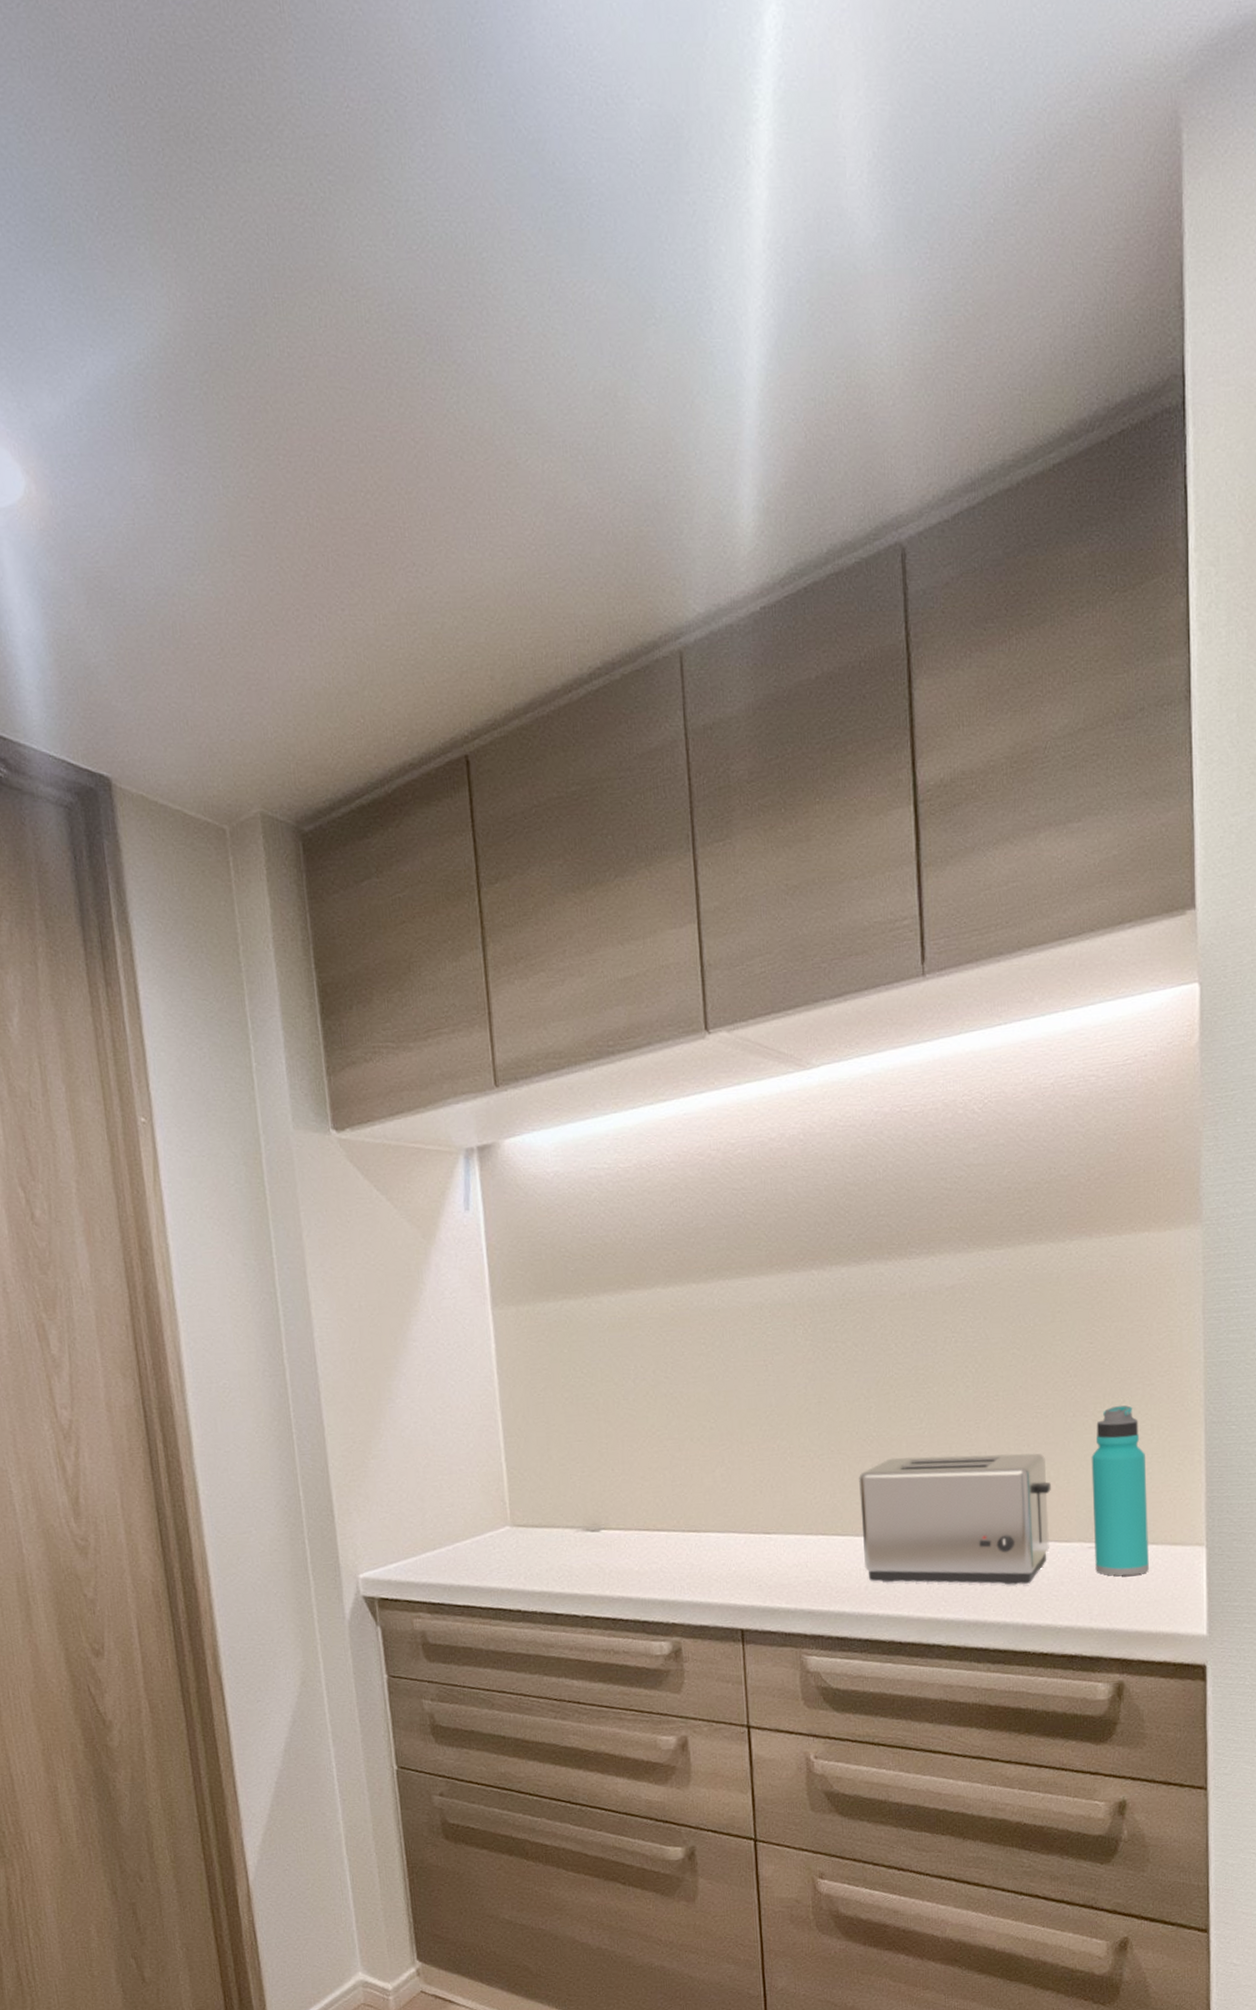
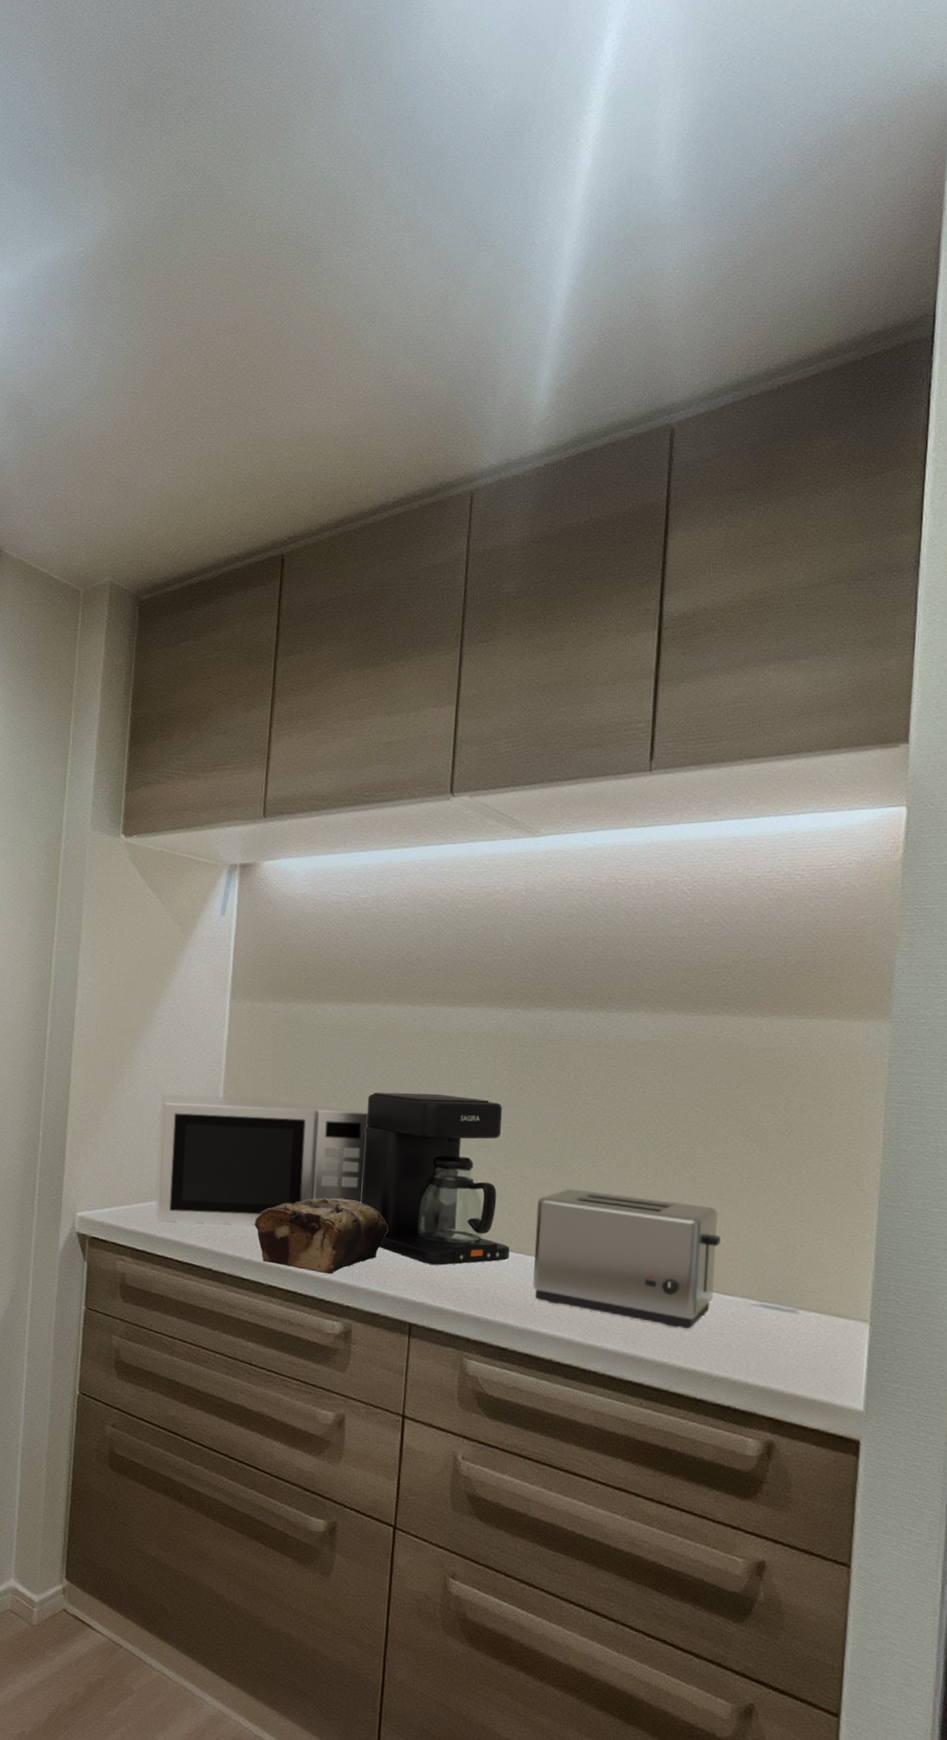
microwave: none [431,1406,673,1568] -> present [154,1094,368,1225]
bread loaf: none [559,1509,705,1594] -> present [254,1198,388,1275]
coffee maker: none [662,1376,837,1564] -> present [361,1092,510,1266]
water bottle: present [1091,1405,1149,1576] -> none [756,1175,816,1340]

